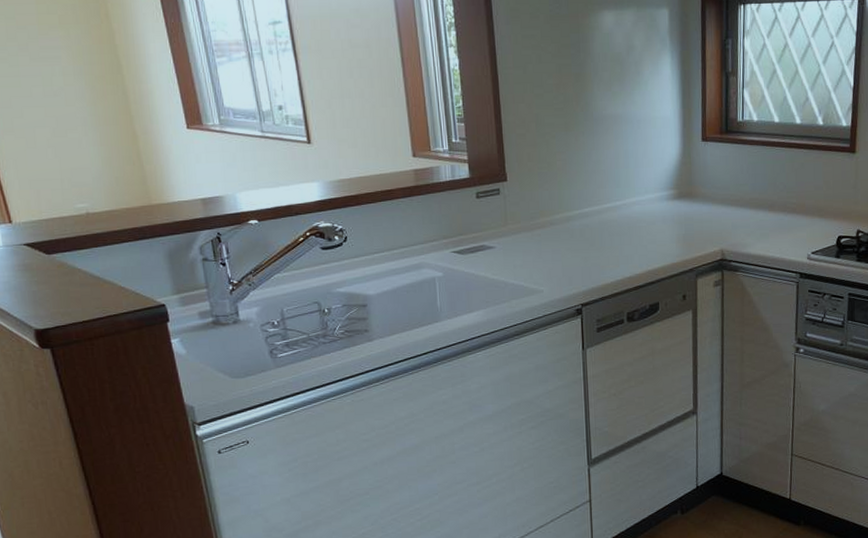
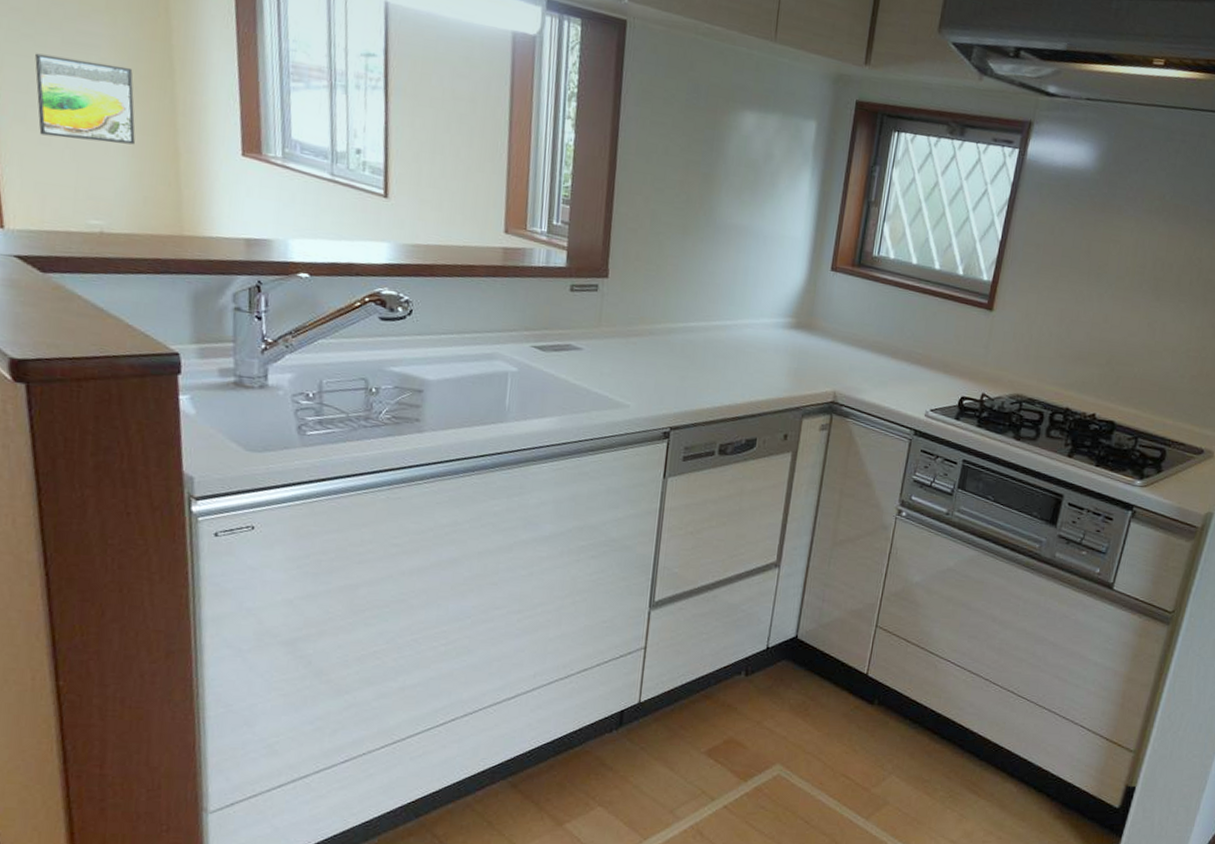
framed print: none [12,70,101,140] -> present [35,53,135,145]

